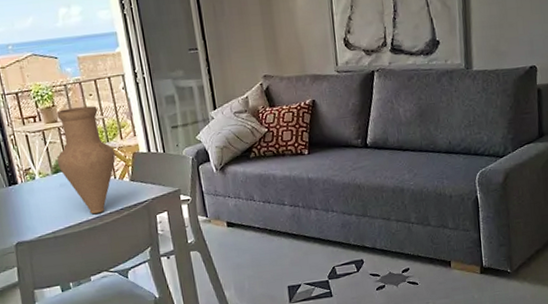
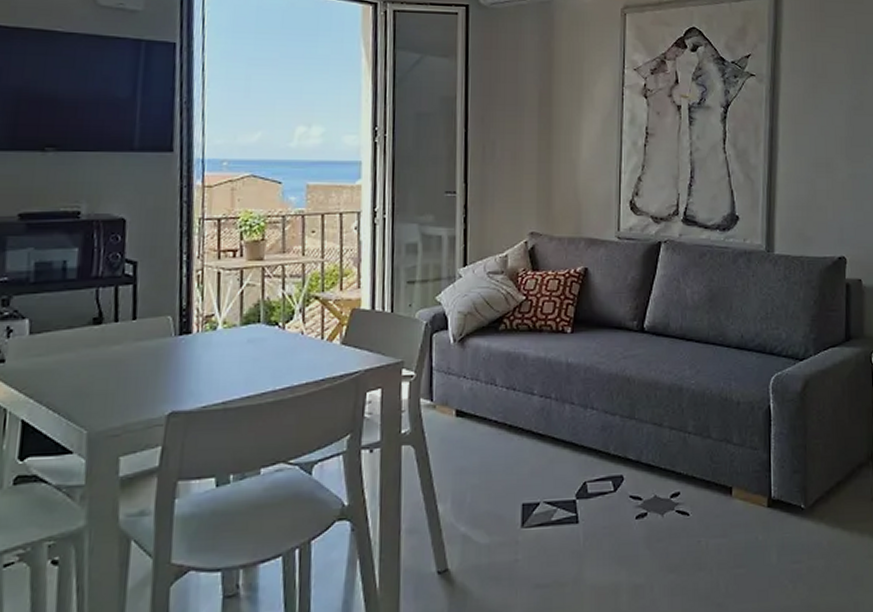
vase: present [57,105,116,215] -> none [250,245,328,384]

